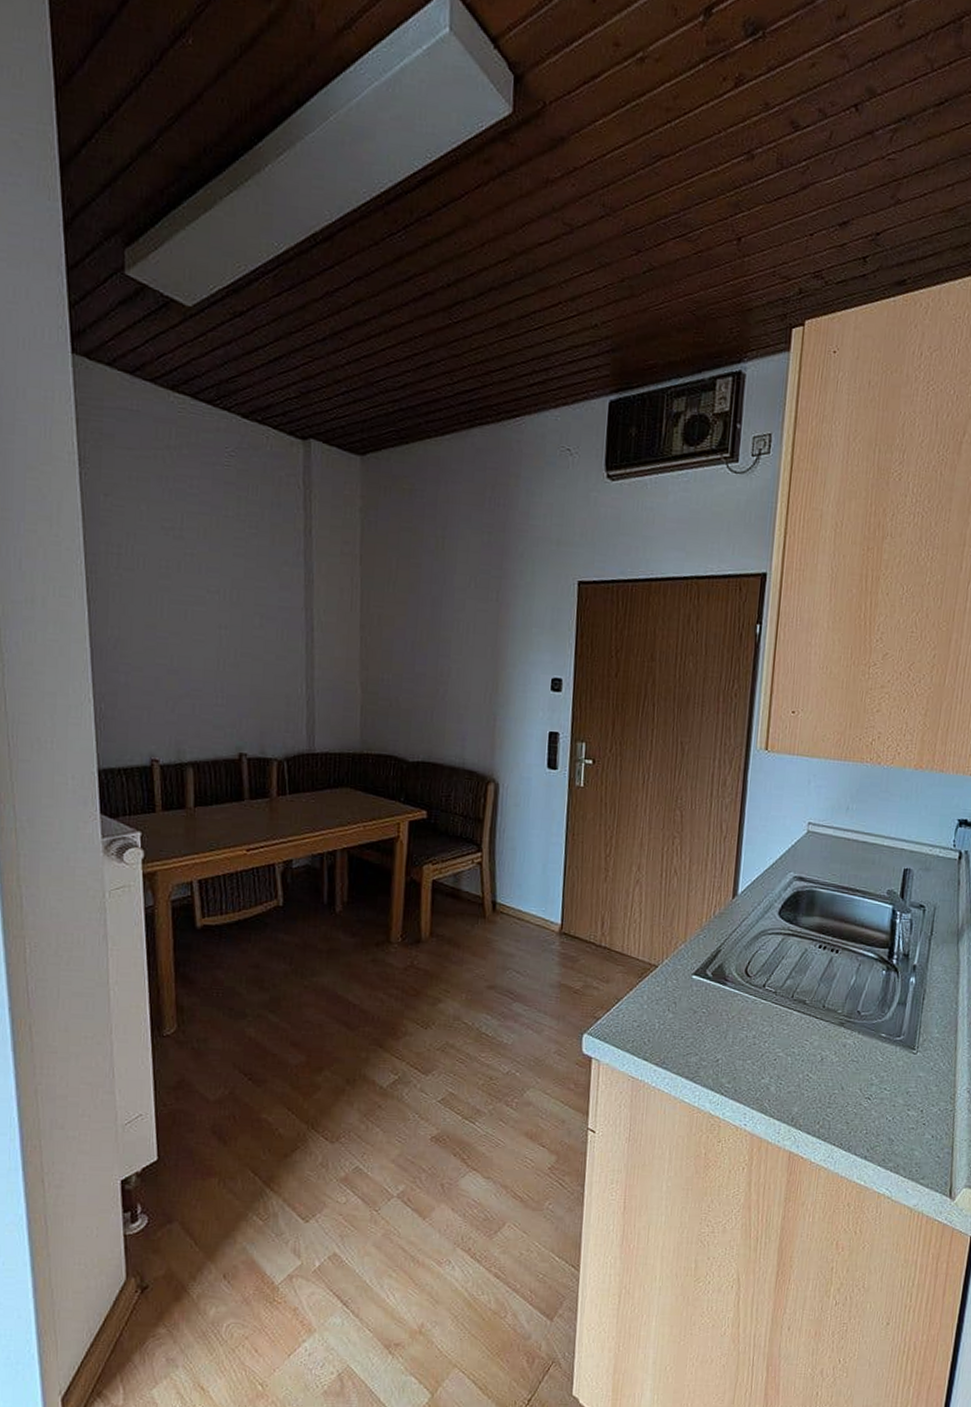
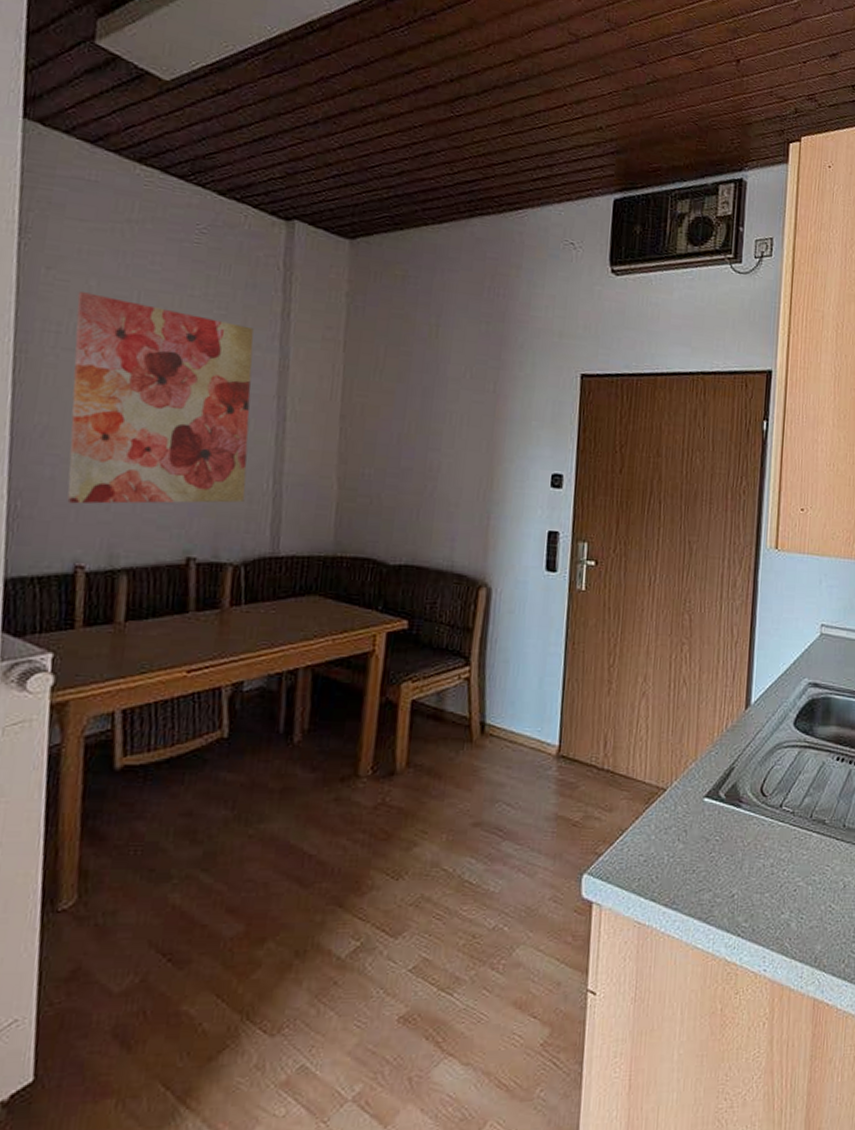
wall art: none [132,516,284,707] -> present [67,292,254,504]

